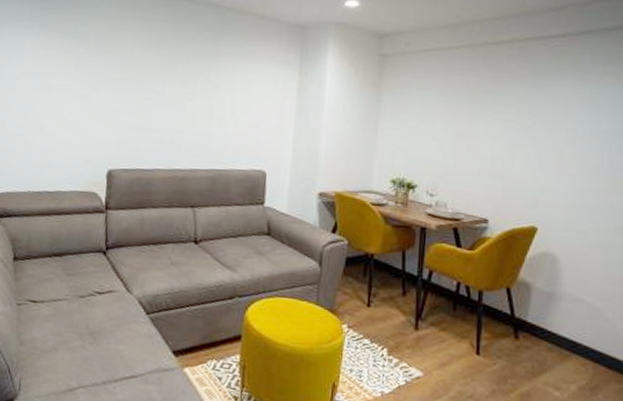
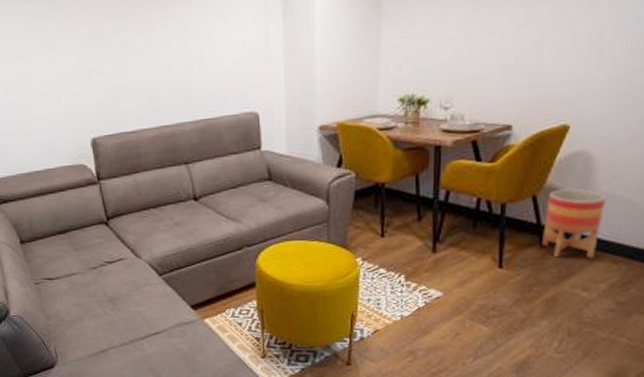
planter: none [516,284,571,357] -> present [542,188,605,258]

